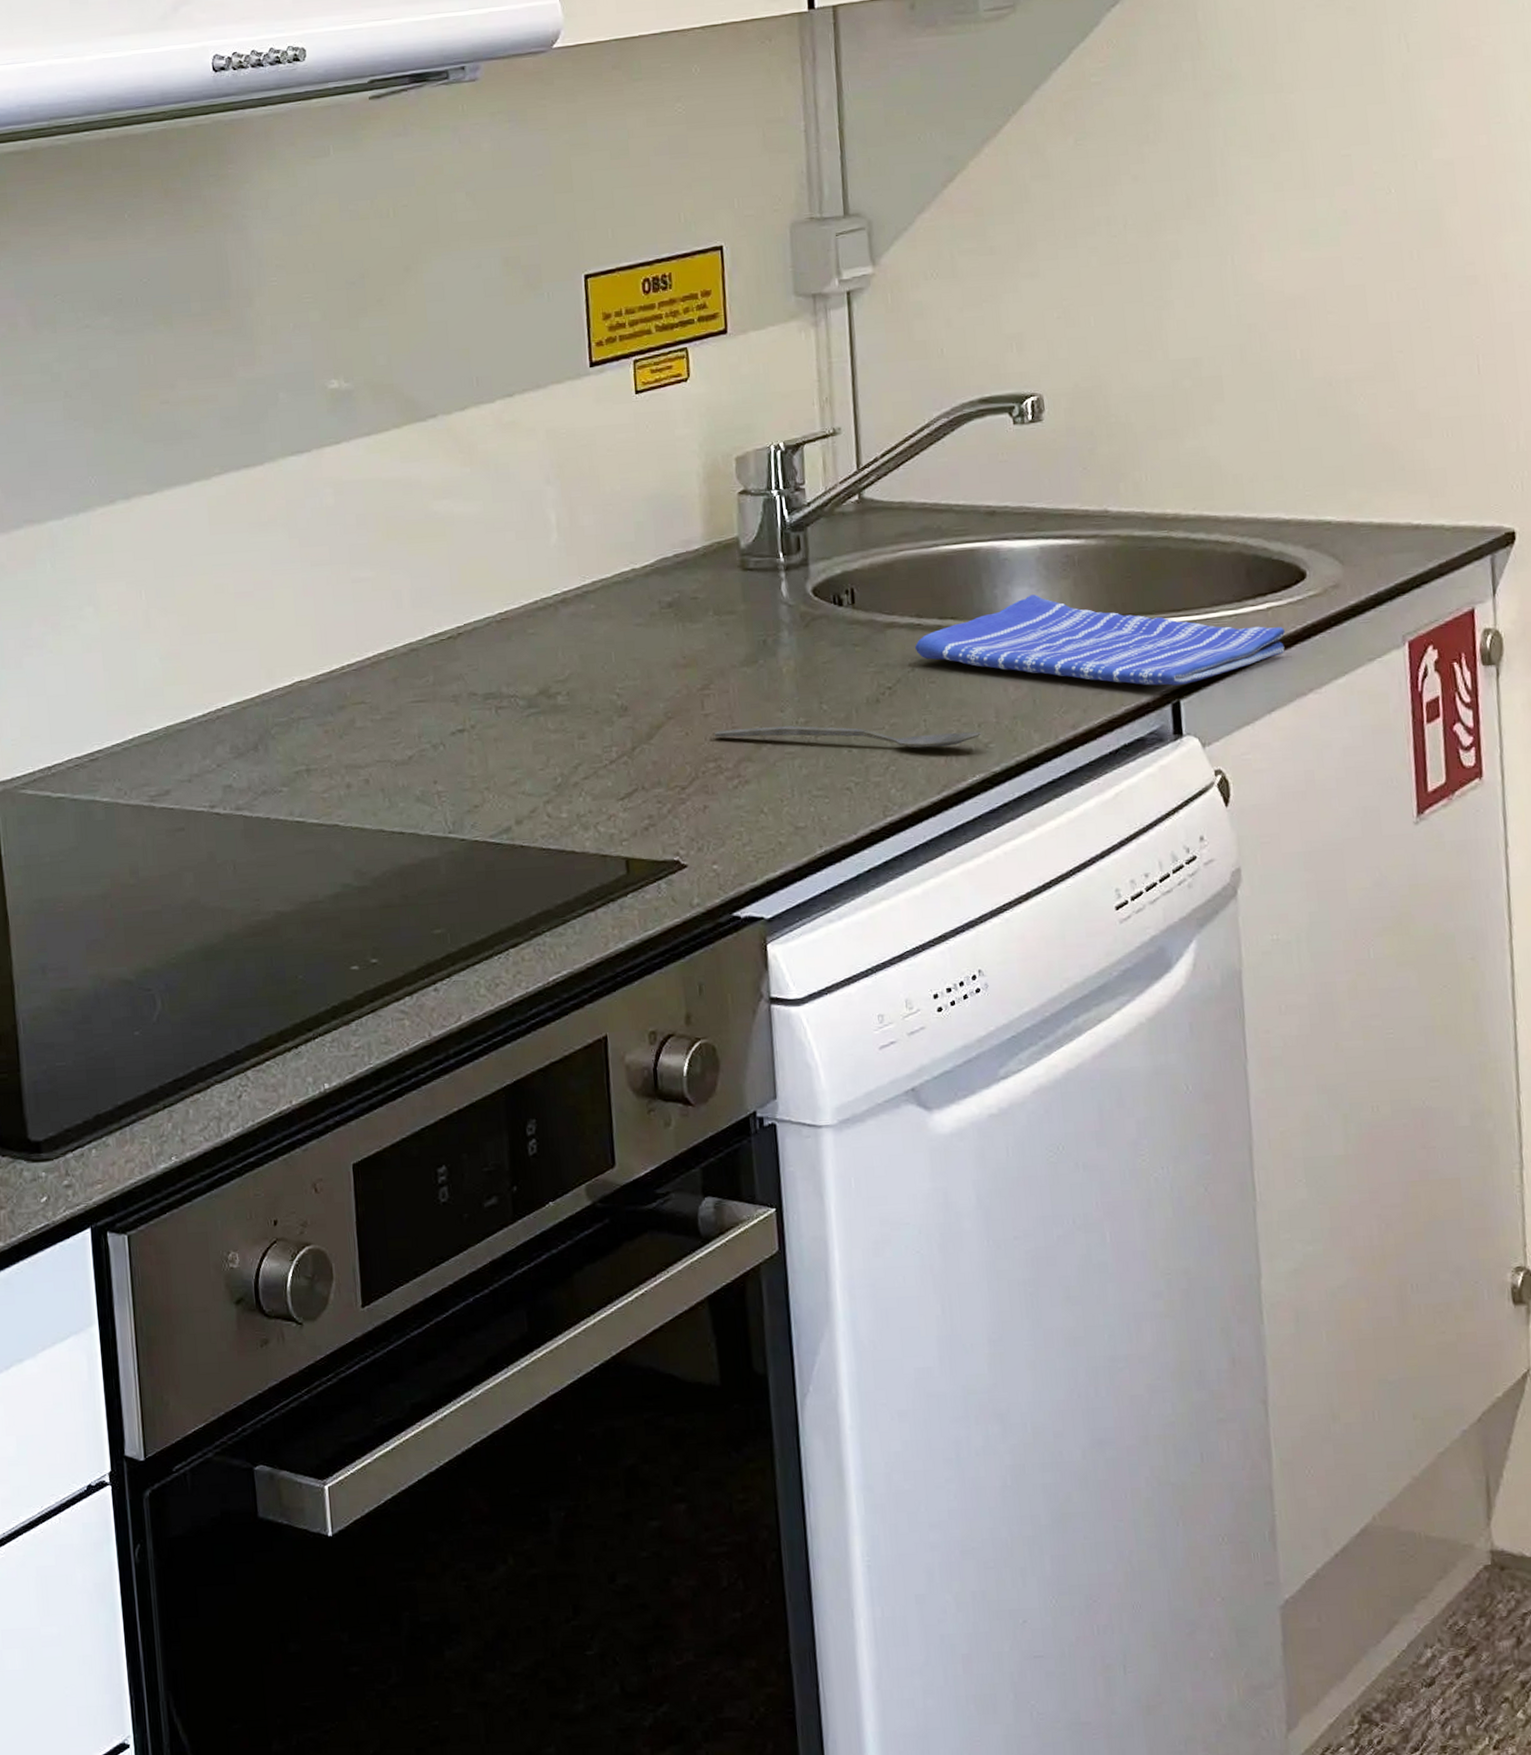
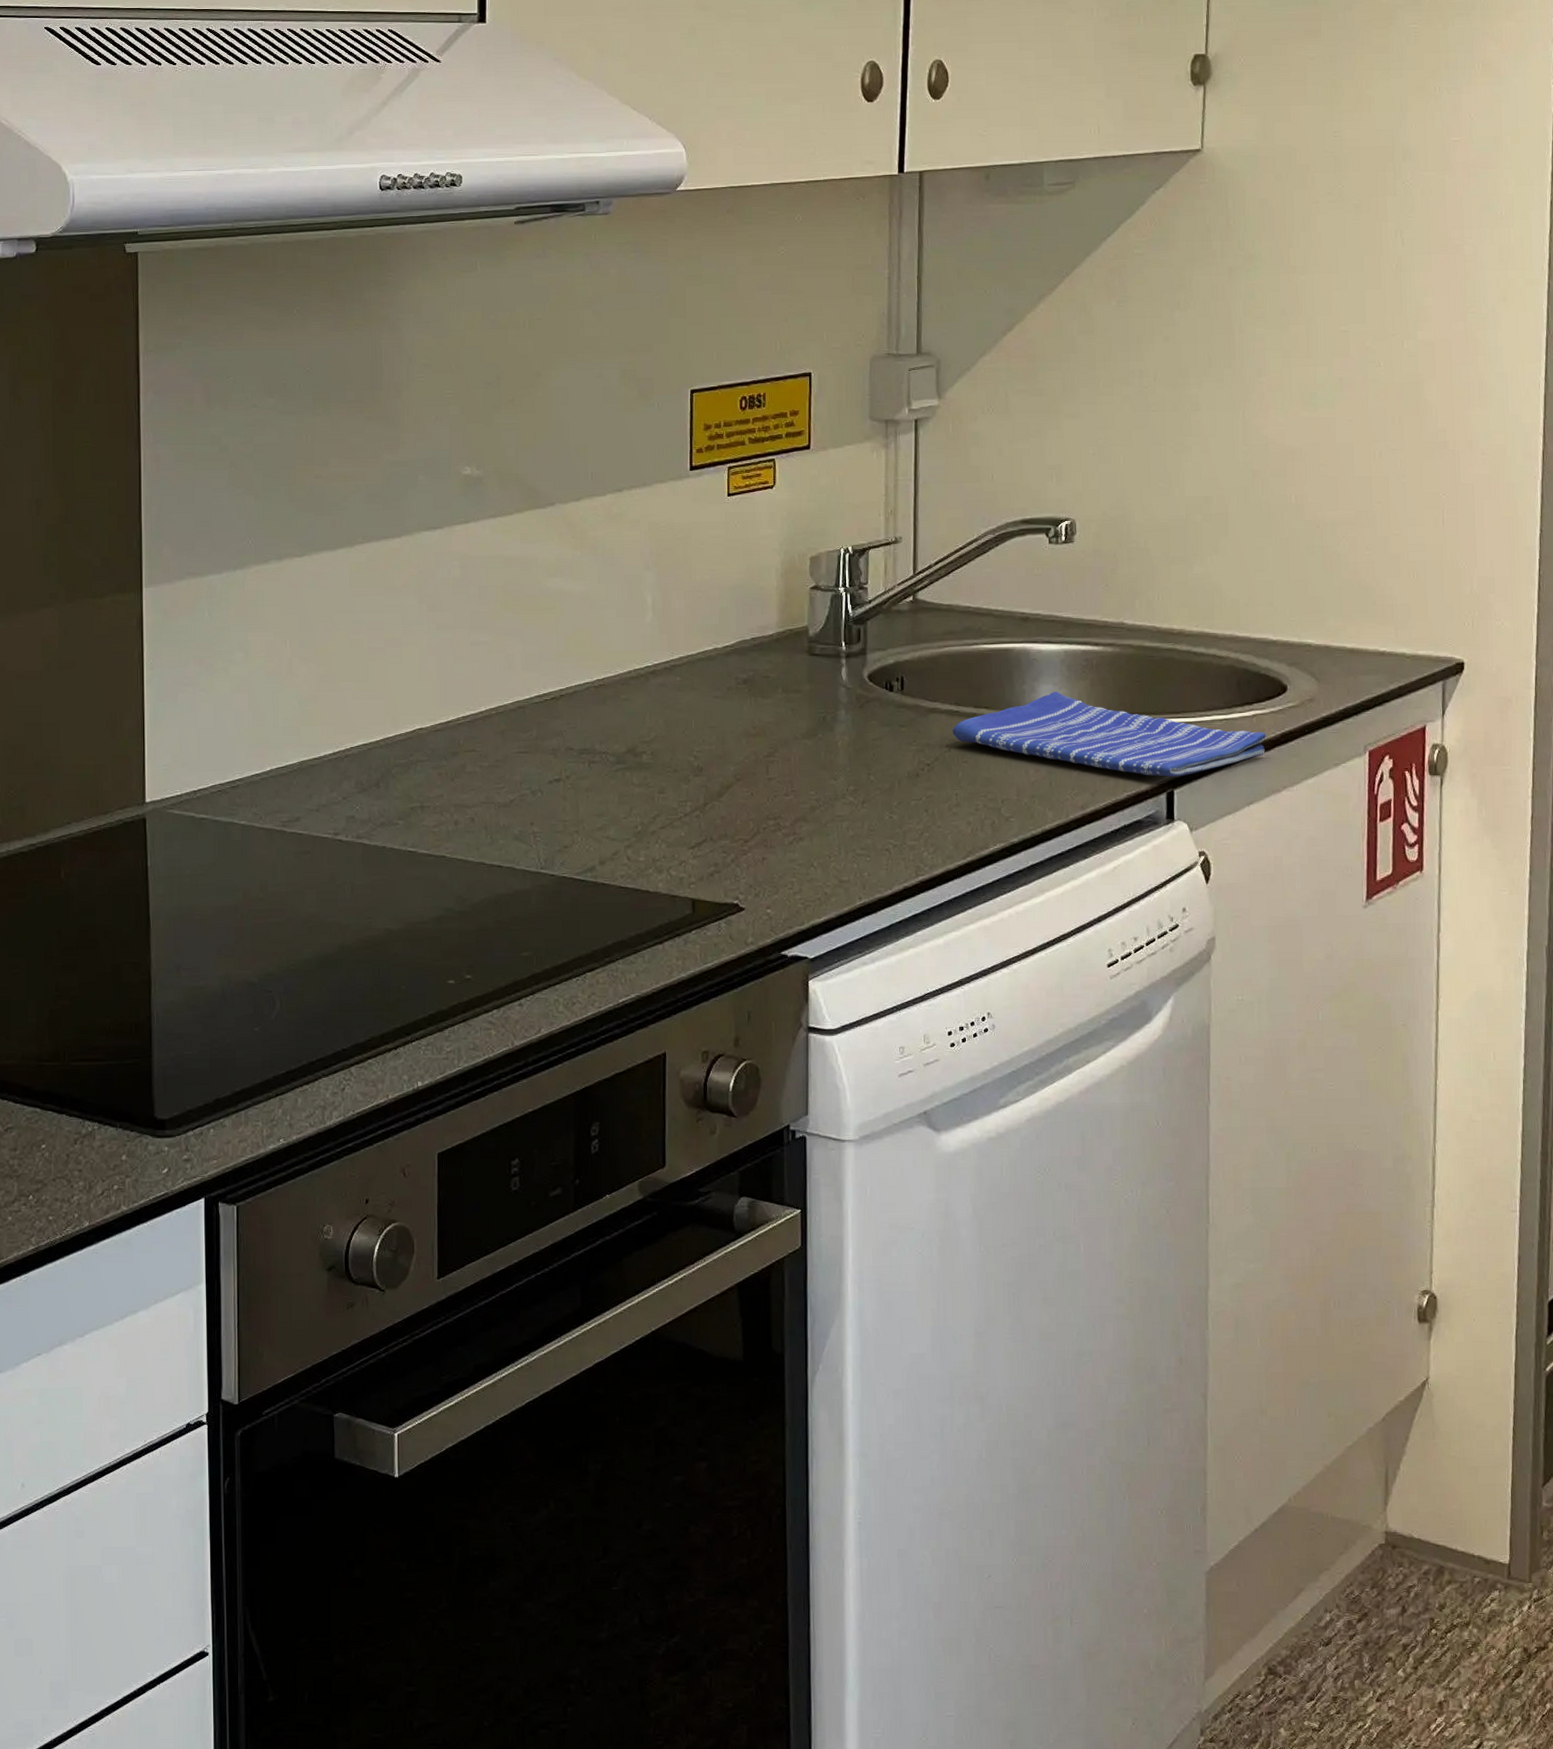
spoon: present [714,725,982,749] -> none [775,792,1004,819]

